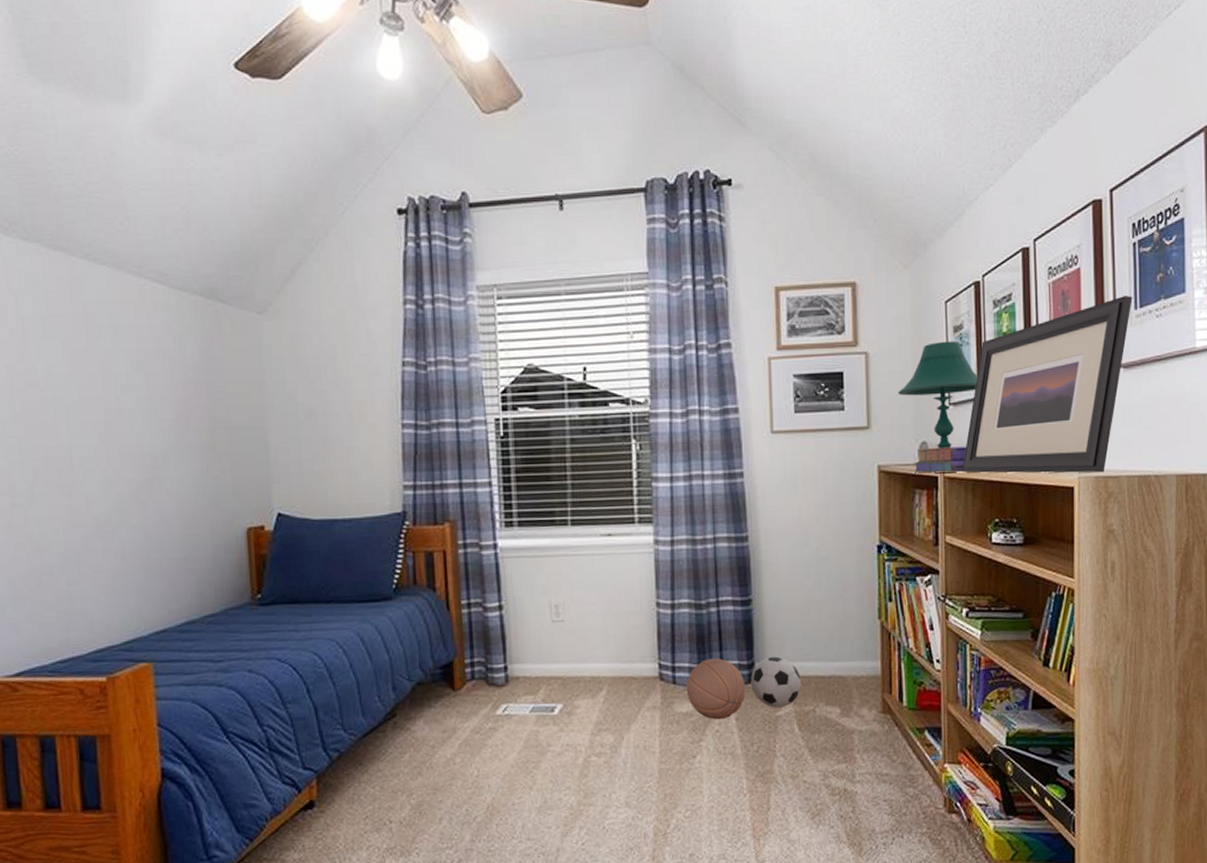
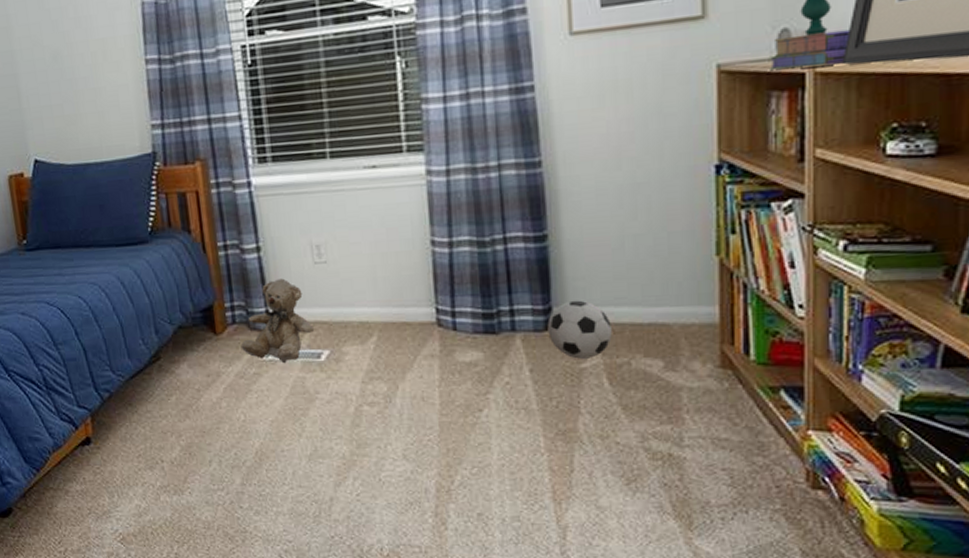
teddy bear: none [478,635,550,718] -> present [240,278,315,364]
basketball: present [686,657,746,720] -> none [468,301,542,371]

